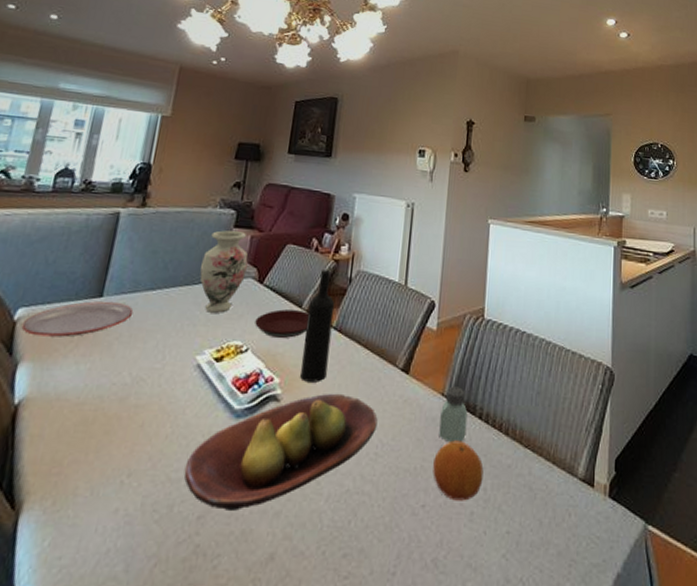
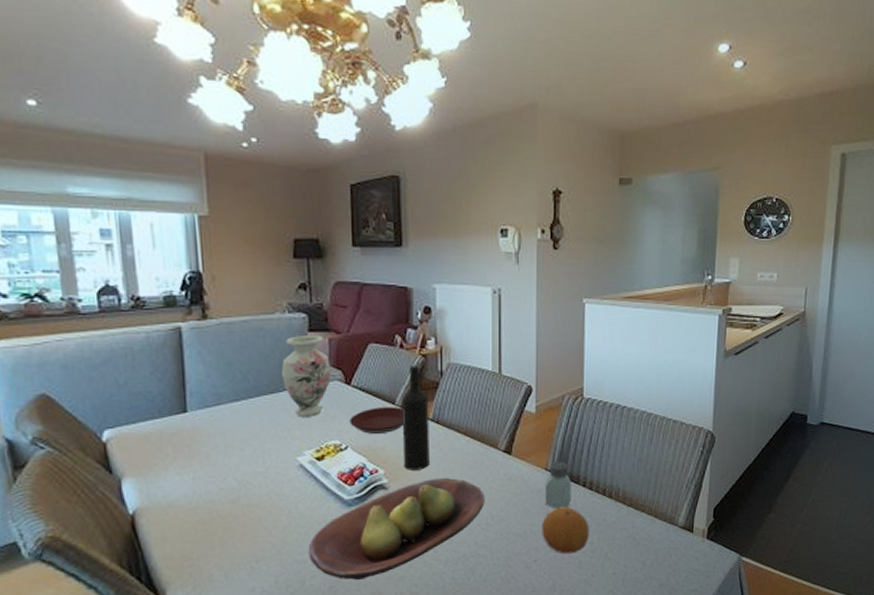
plate: present [21,301,134,338] -> none [112,415,223,454]

